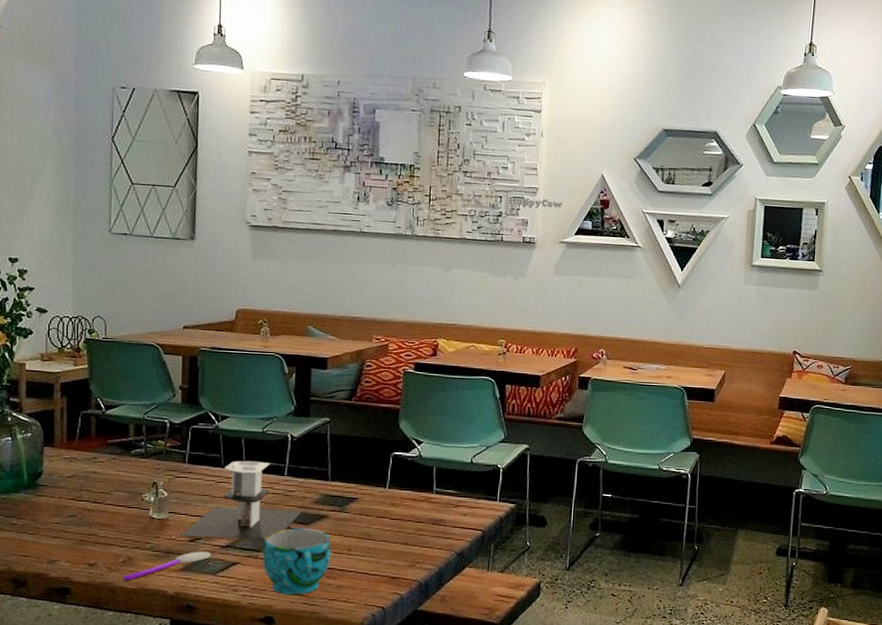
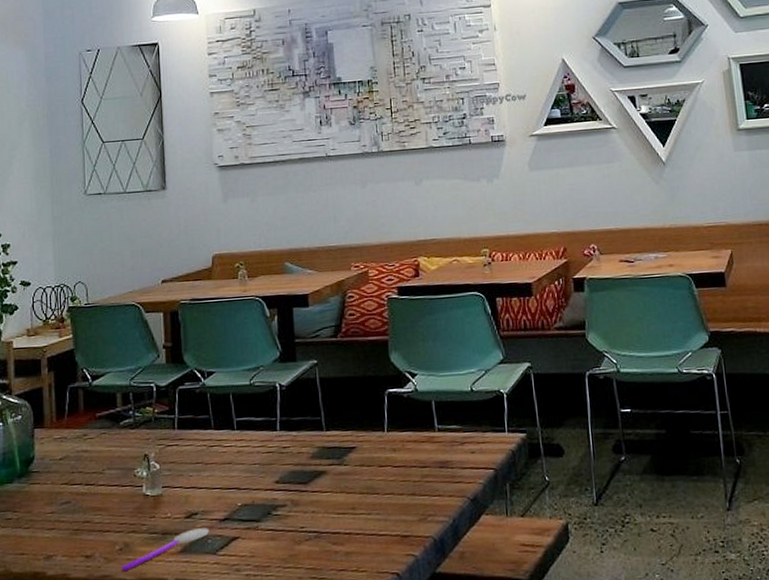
architectural model: present [180,460,301,540] -> none [176,418,299,513]
cup: present [263,528,332,595] -> none [263,488,336,569]

